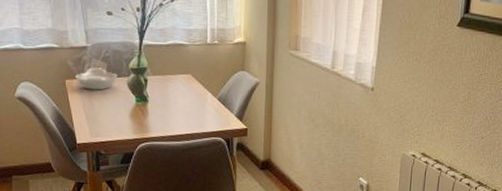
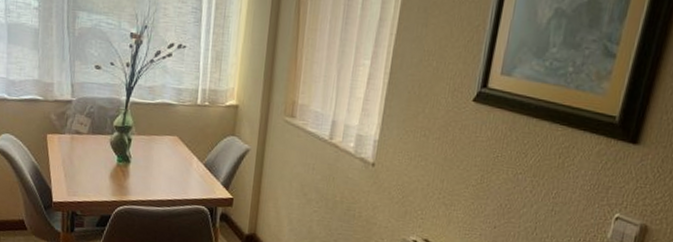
bowl: present [76,67,118,90] -> none [57,123,101,147]

